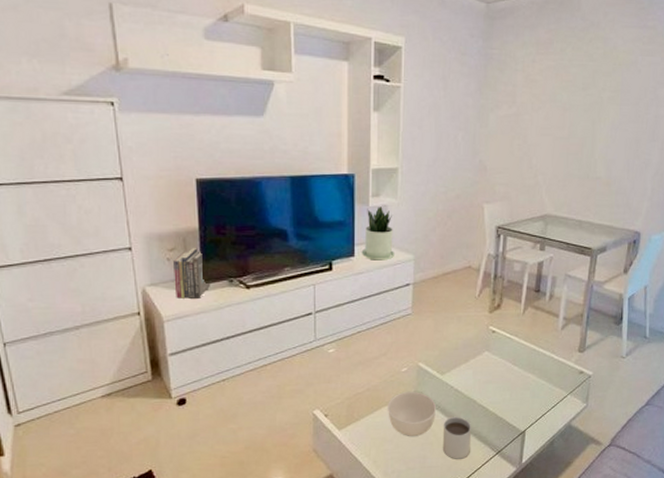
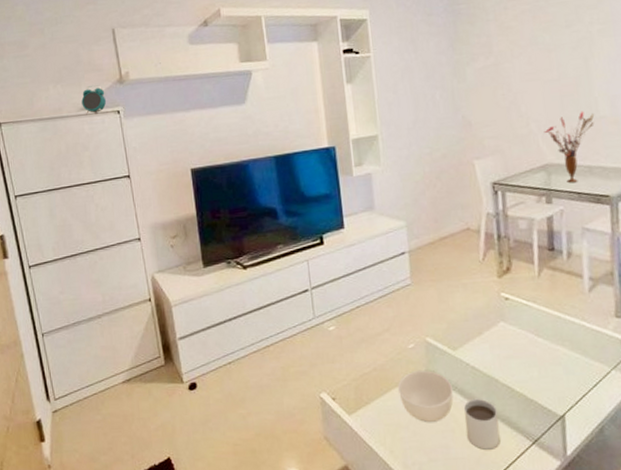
alarm clock: none [65,66,96,102] -> present [81,84,106,115]
books: present [173,248,211,299] -> none [176,233,211,283]
planter: present [361,206,395,260] -> none [350,175,386,231]
bouquet: none [548,170,592,234] -> present [544,111,595,183]

